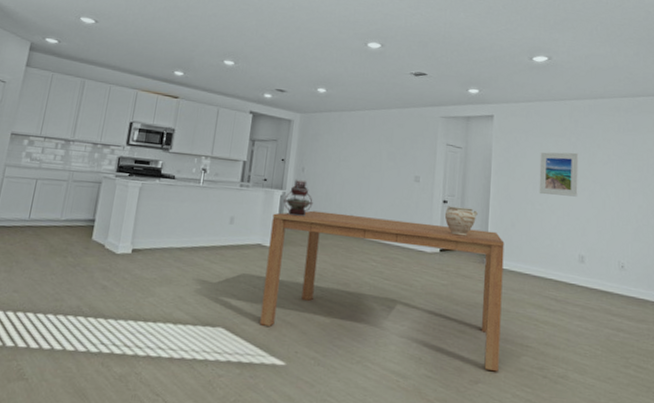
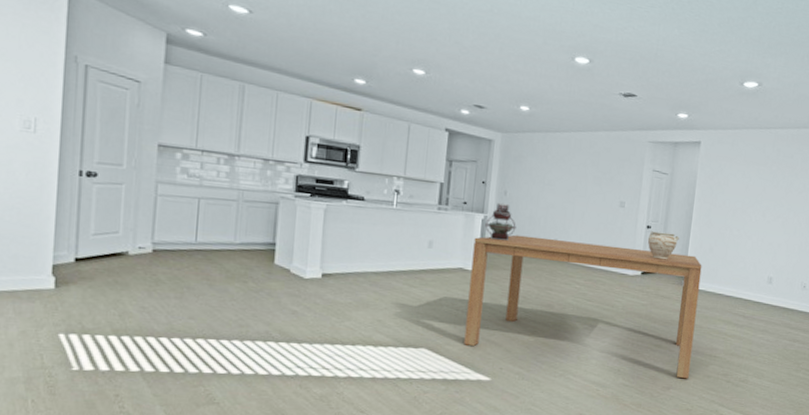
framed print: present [539,152,579,197] -> none [737,180,778,224]

